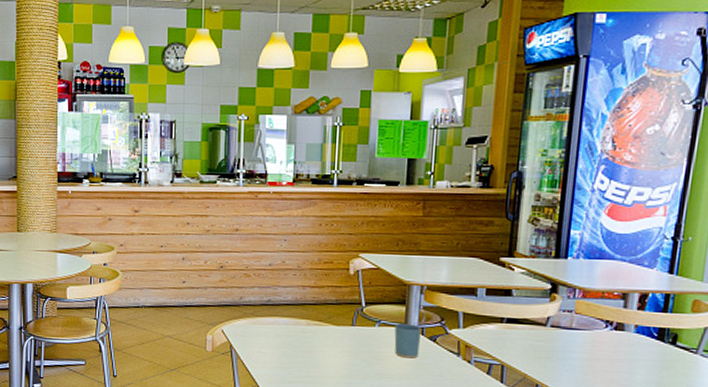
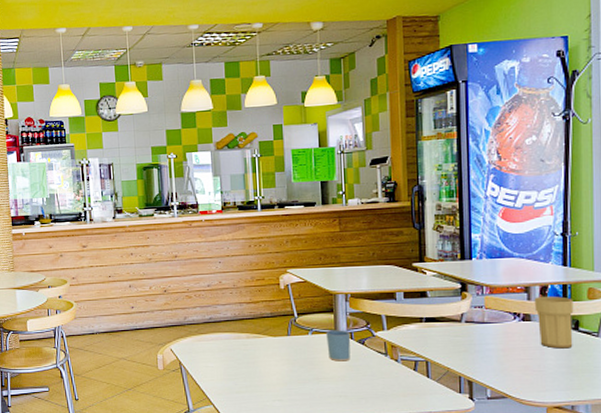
cup: none [630,304,675,364] -> present [534,296,574,349]

